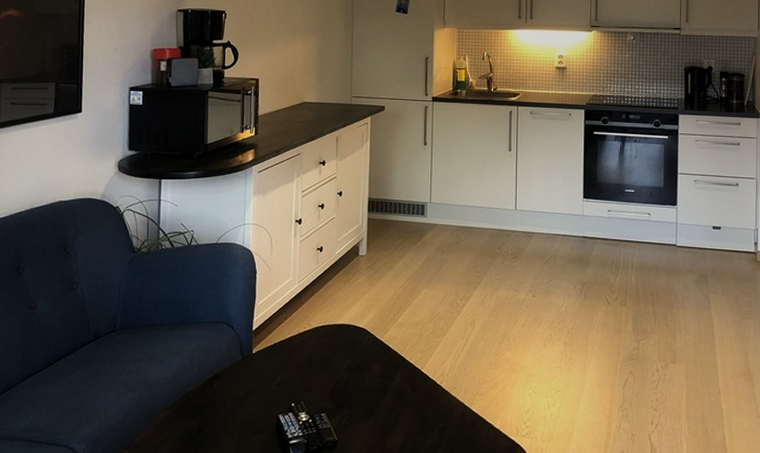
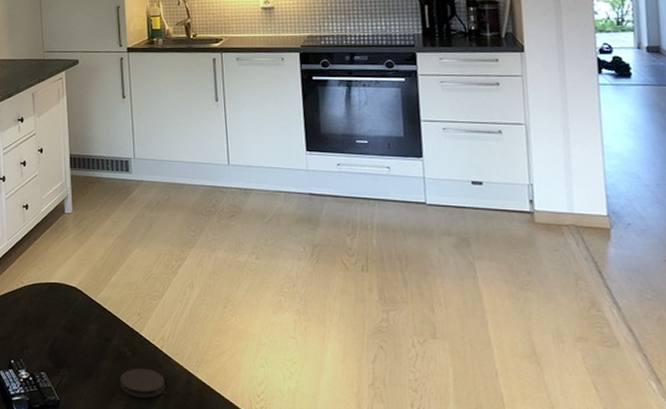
coaster: none [398,403,441,432] -> present [119,368,165,398]

